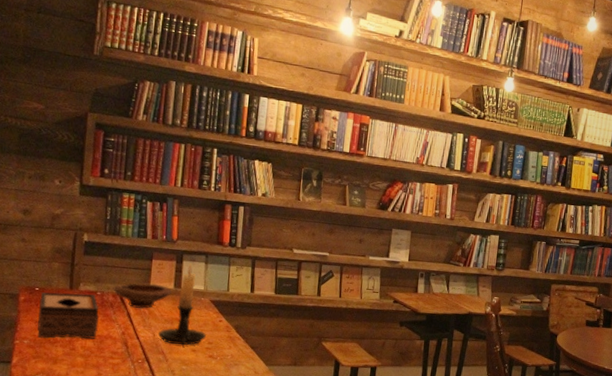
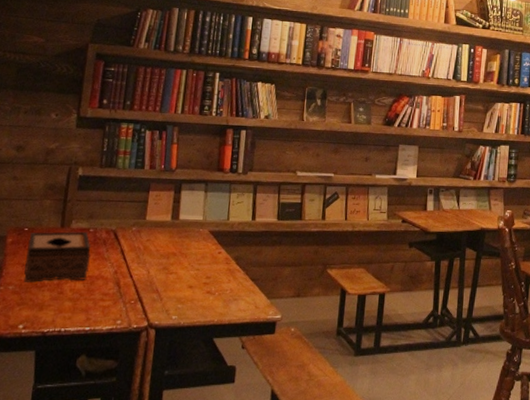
bowl: present [113,282,172,309] -> none [106,216,169,245]
candle holder: present [158,262,206,346] -> none [153,192,204,282]

